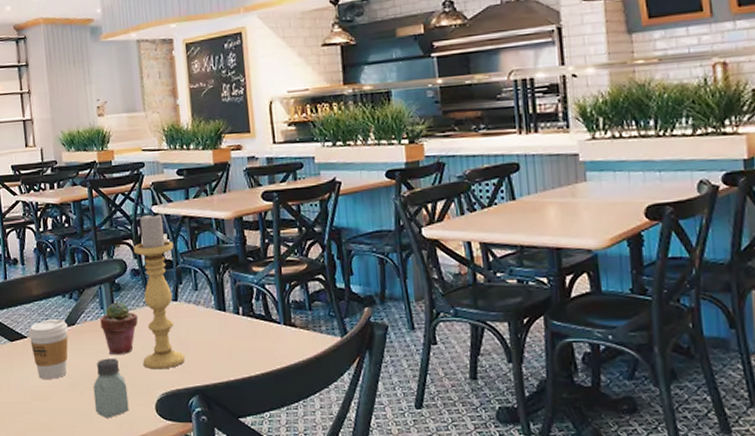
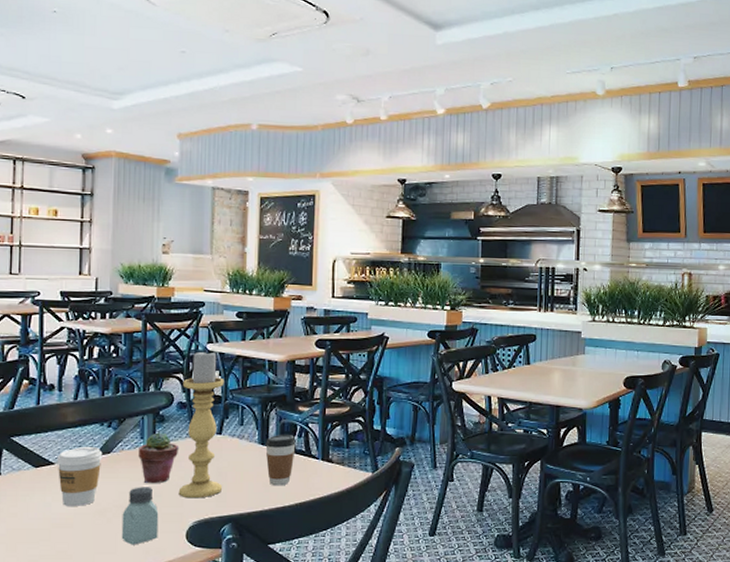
coffee cup: none [222,298,255,355] -> present [265,435,296,486]

